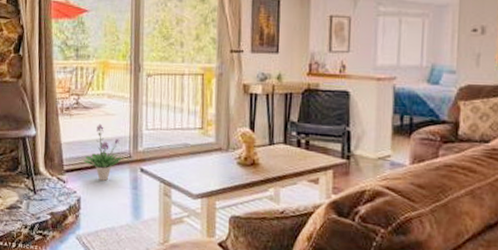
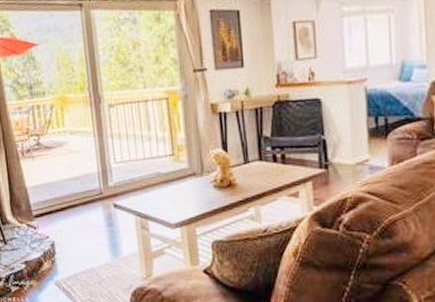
potted plant: present [83,123,125,181] -> none [52,162,95,222]

